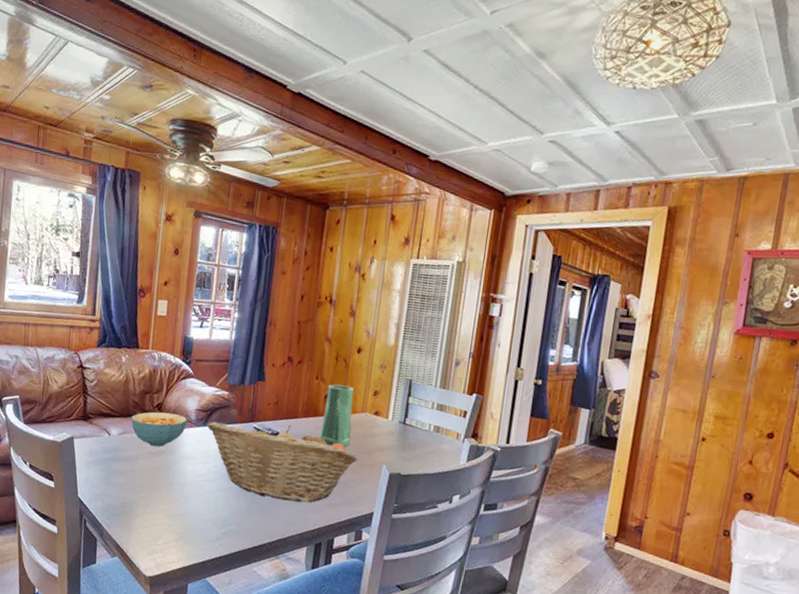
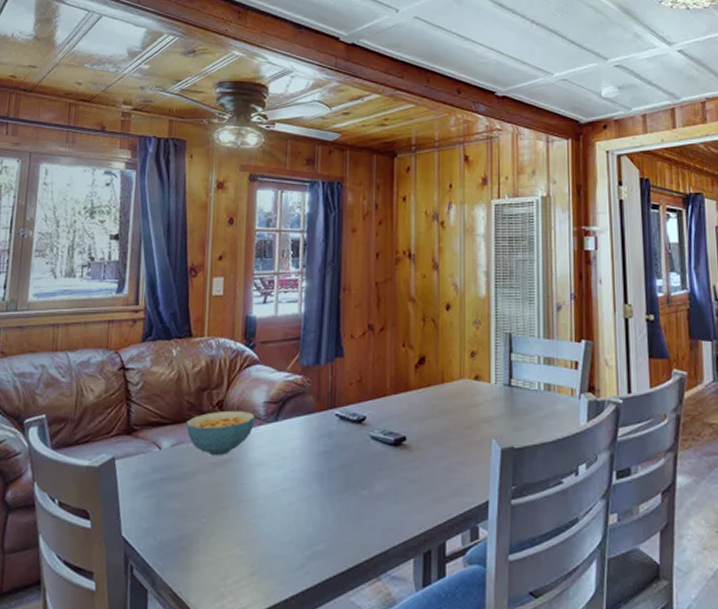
fruit basket: present [207,421,359,503] -> none [279,406,463,502]
vase: present [320,384,355,447] -> none [414,350,451,425]

